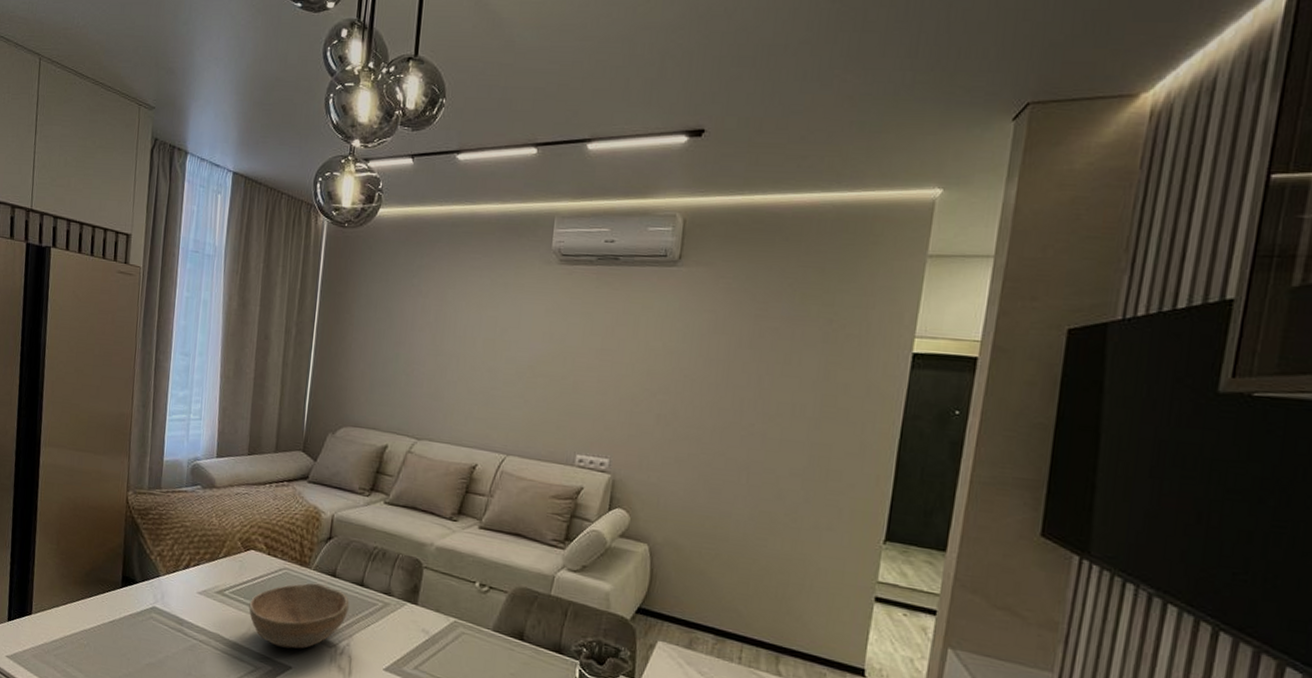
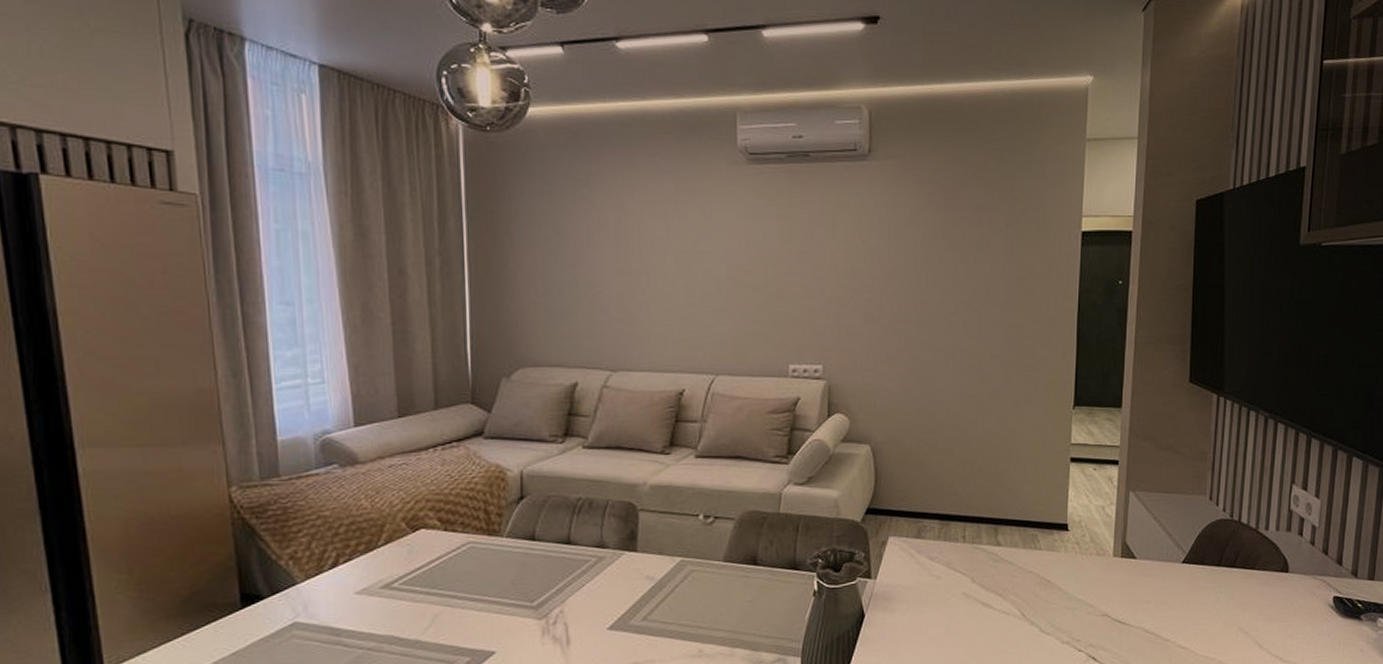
bowl: present [249,583,350,649] -> none [428,551,557,633]

